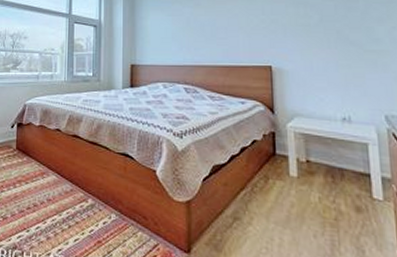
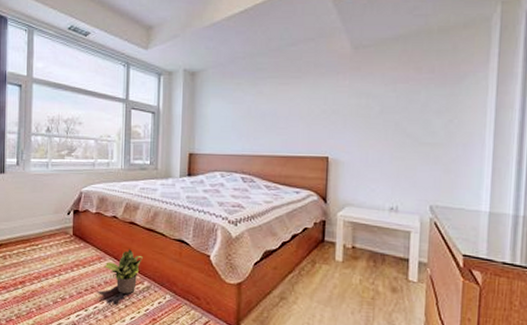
potted plant: none [47,163,86,213] -> present [104,249,143,294]

